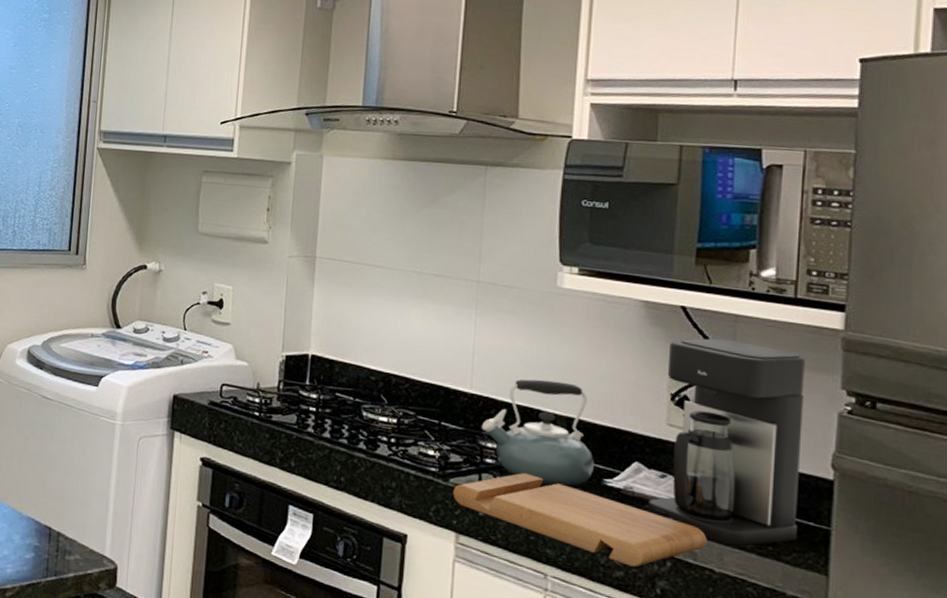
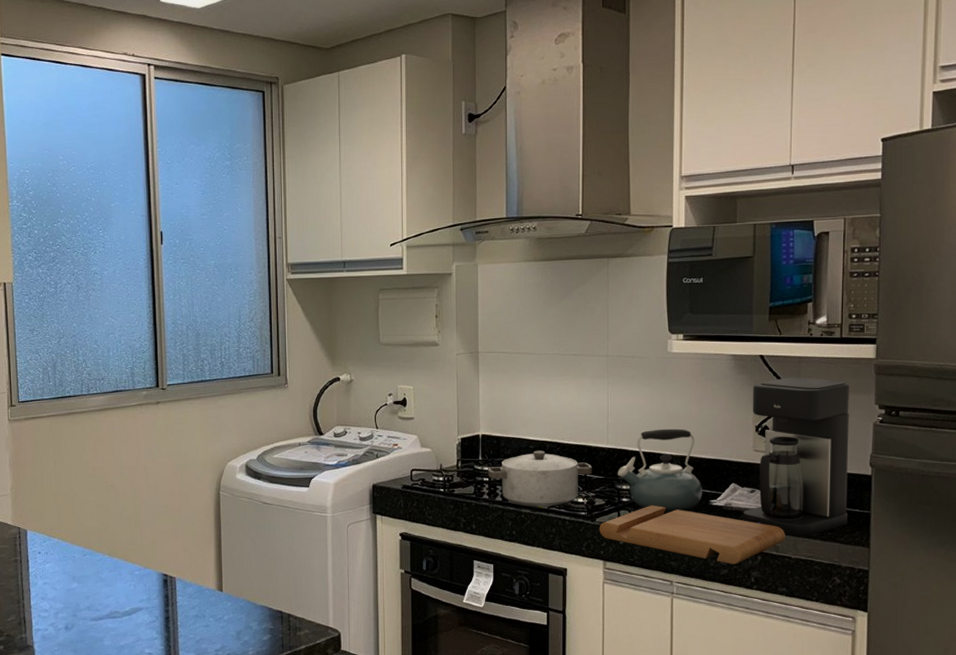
cooking pot: none [315,383,449,457] -> present [488,450,592,508]

